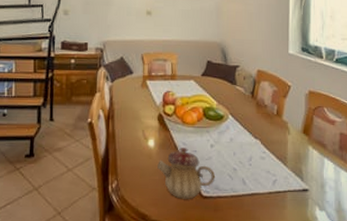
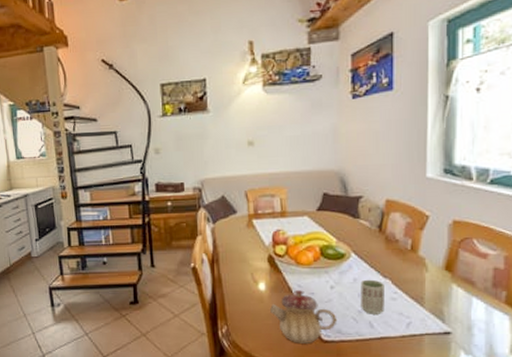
cup: none [235,139,255,172] -> present [361,279,384,314]

